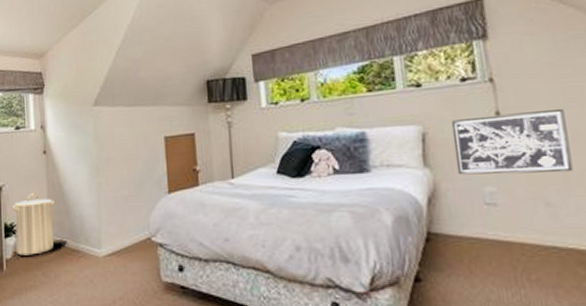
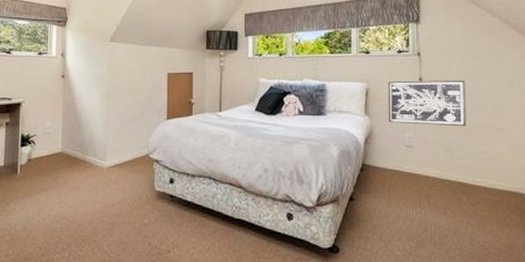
laundry hamper: present [11,193,54,256] -> none [29,110,68,163]

